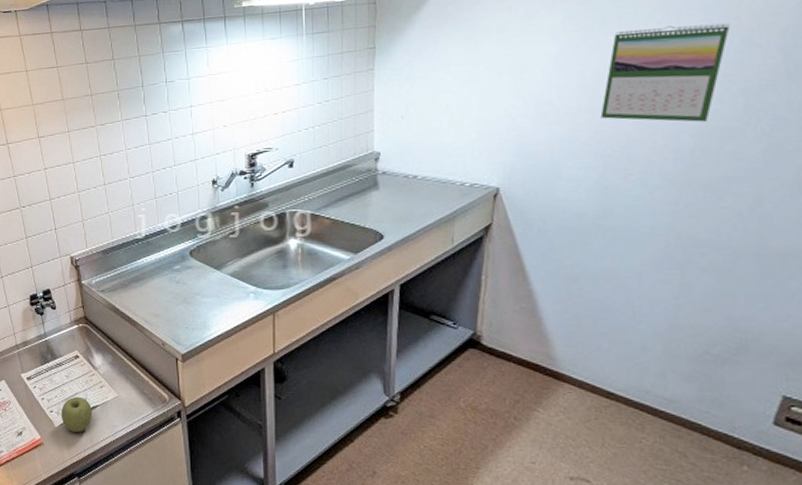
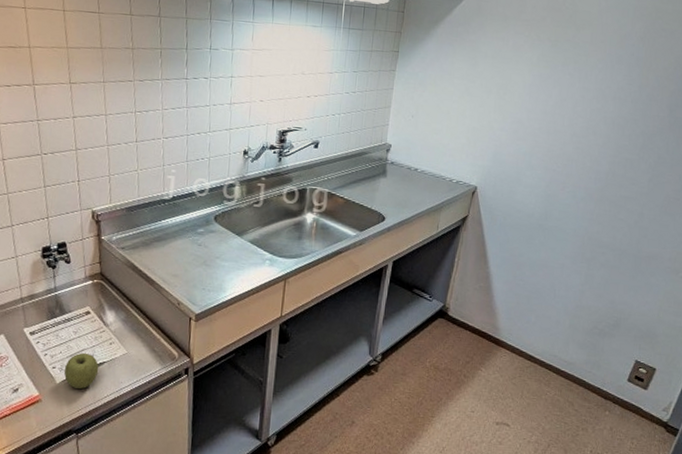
calendar: present [600,22,730,122] -> none [553,73,642,153]

